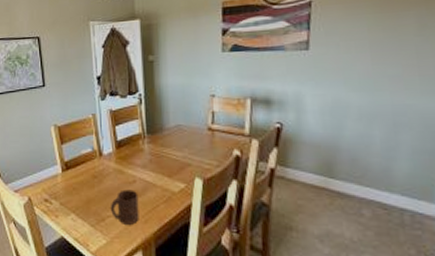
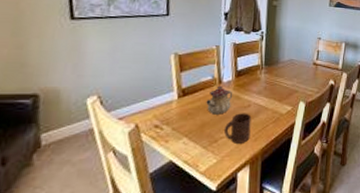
teapot: none [89,158,116,191] -> present [206,86,233,115]

